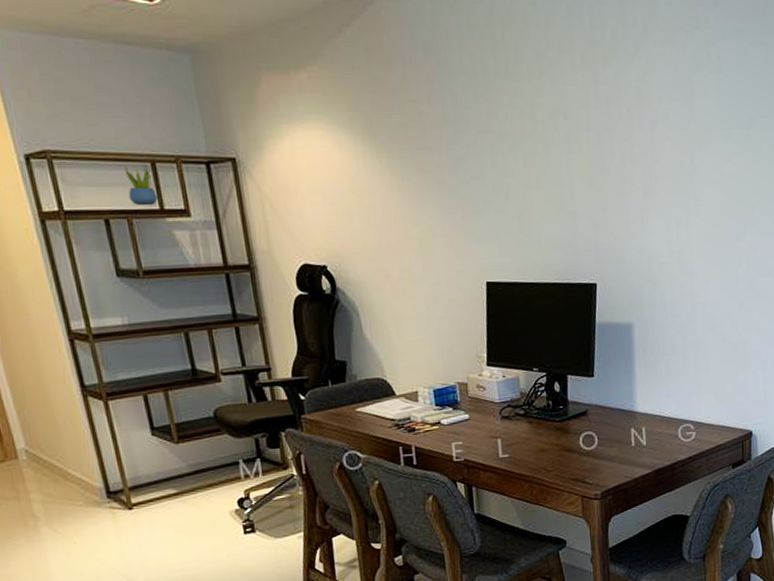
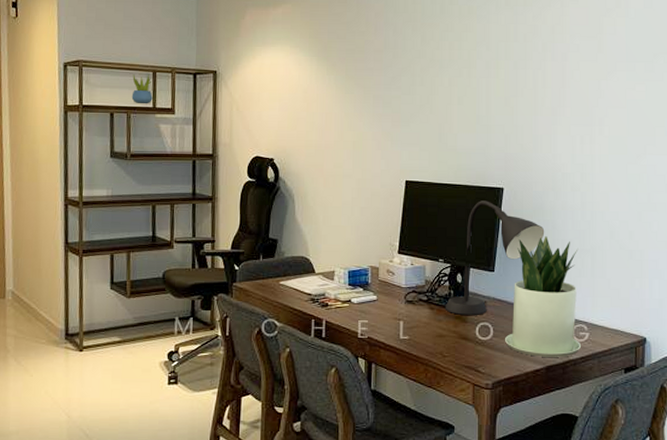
desk lamp: none [544,299,644,427] -> present [445,200,545,316]
planter: none [611,334,689,462] -> present [505,236,582,357]

